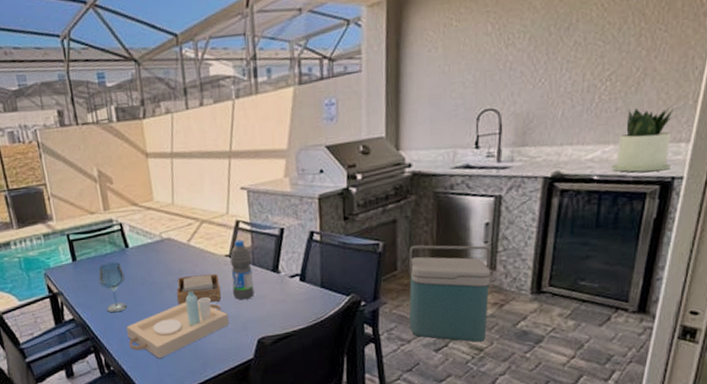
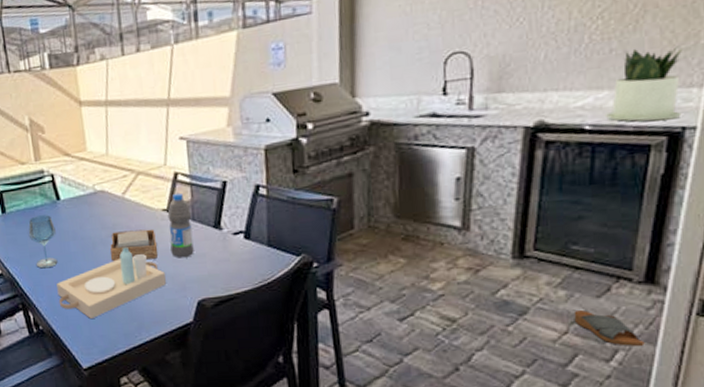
cooler: present [408,245,492,342] -> none [367,201,465,312]
sandal: none [580,337,636,367] -> present [573,310,645,347]

